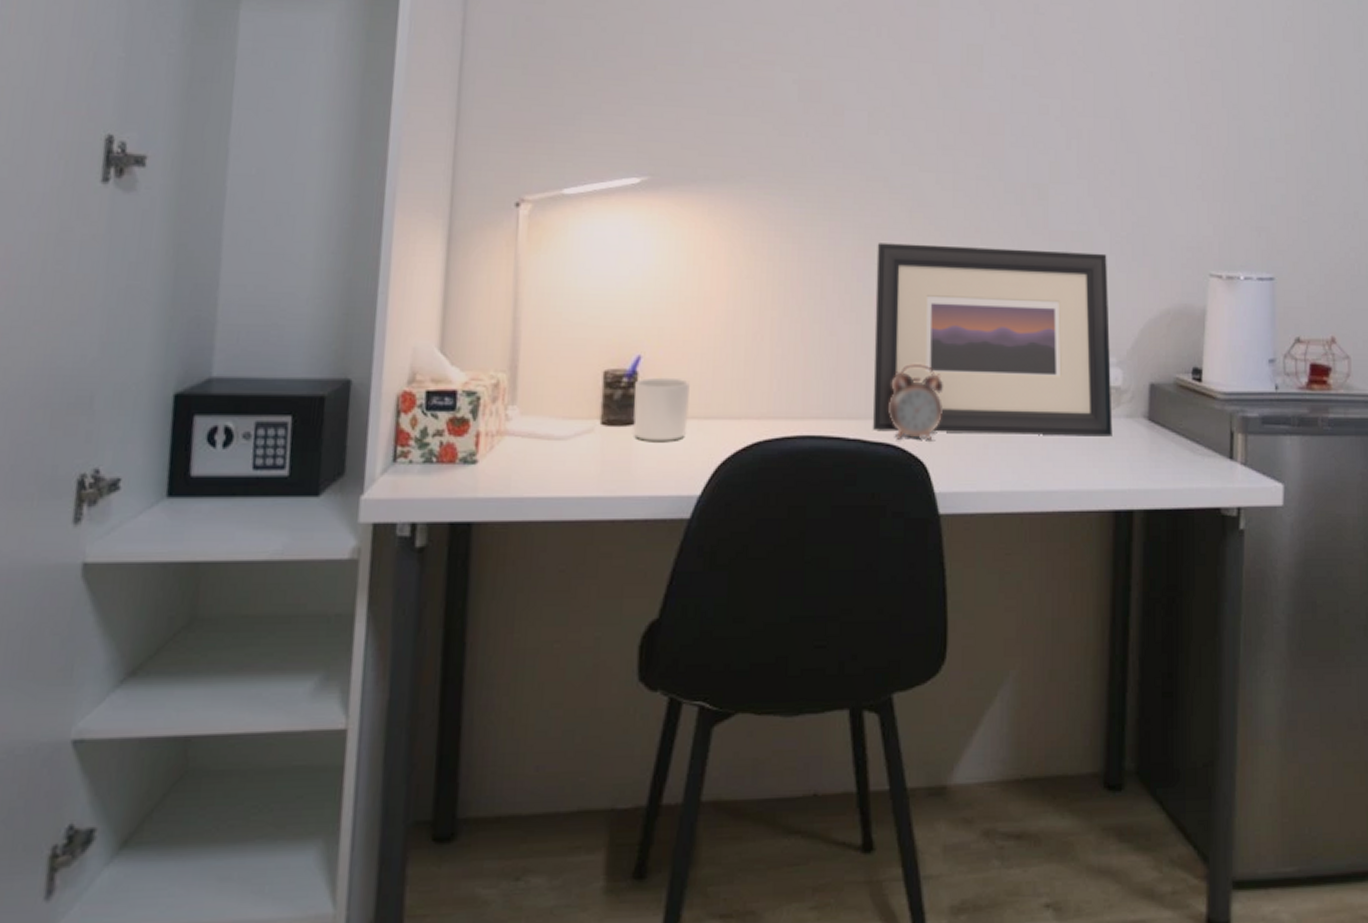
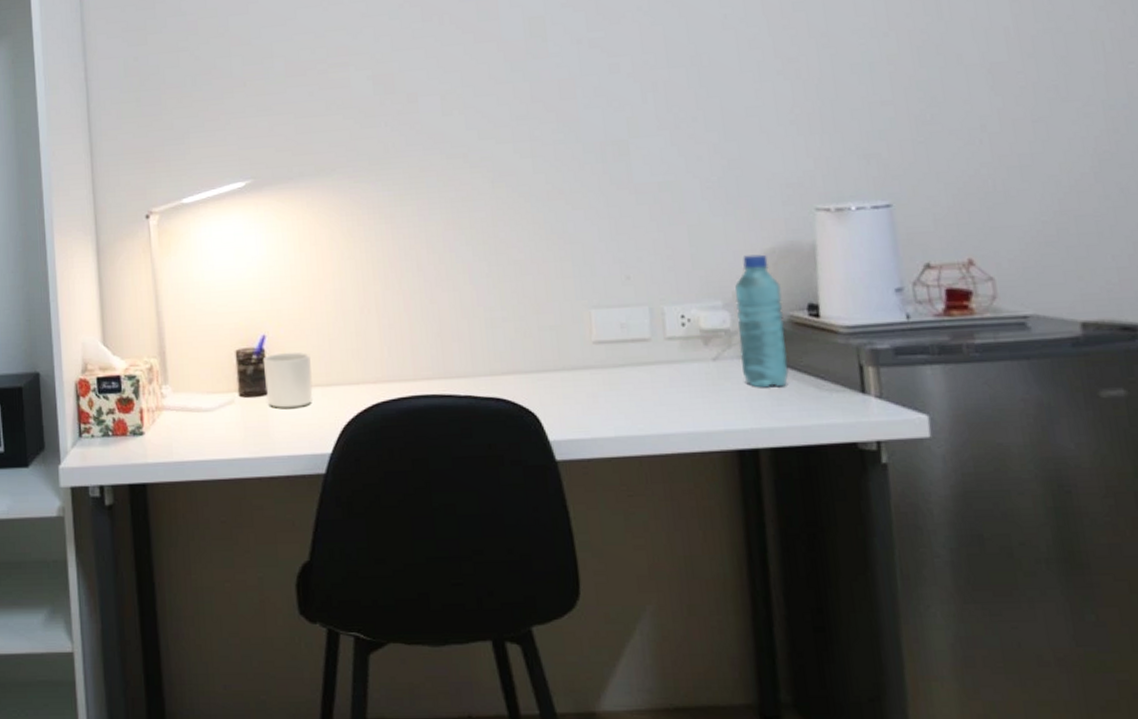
picture frame: present [872,243,1113,437] -> none [464,200,727,387]
alarm clock: present [889,364,944,441] -> none [494,323,548,394]
water bottle: none [1127,314,1171,449] -> present [734,254,789,388]

